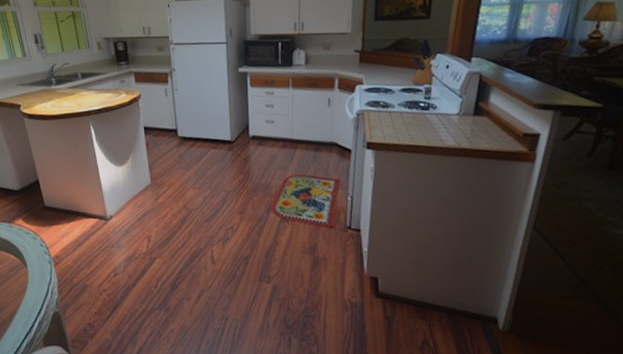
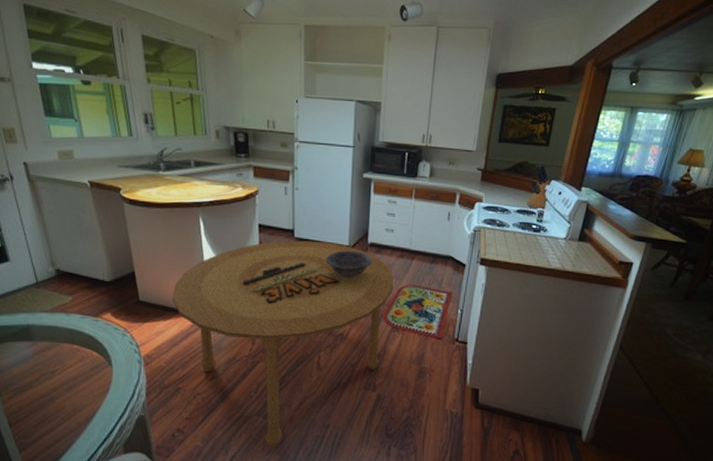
dining table: none [73,138,279,340] -> present [172,240,393,448]
decorative bowl: none [209,145,256,174] -> present [325,250,373,280]

